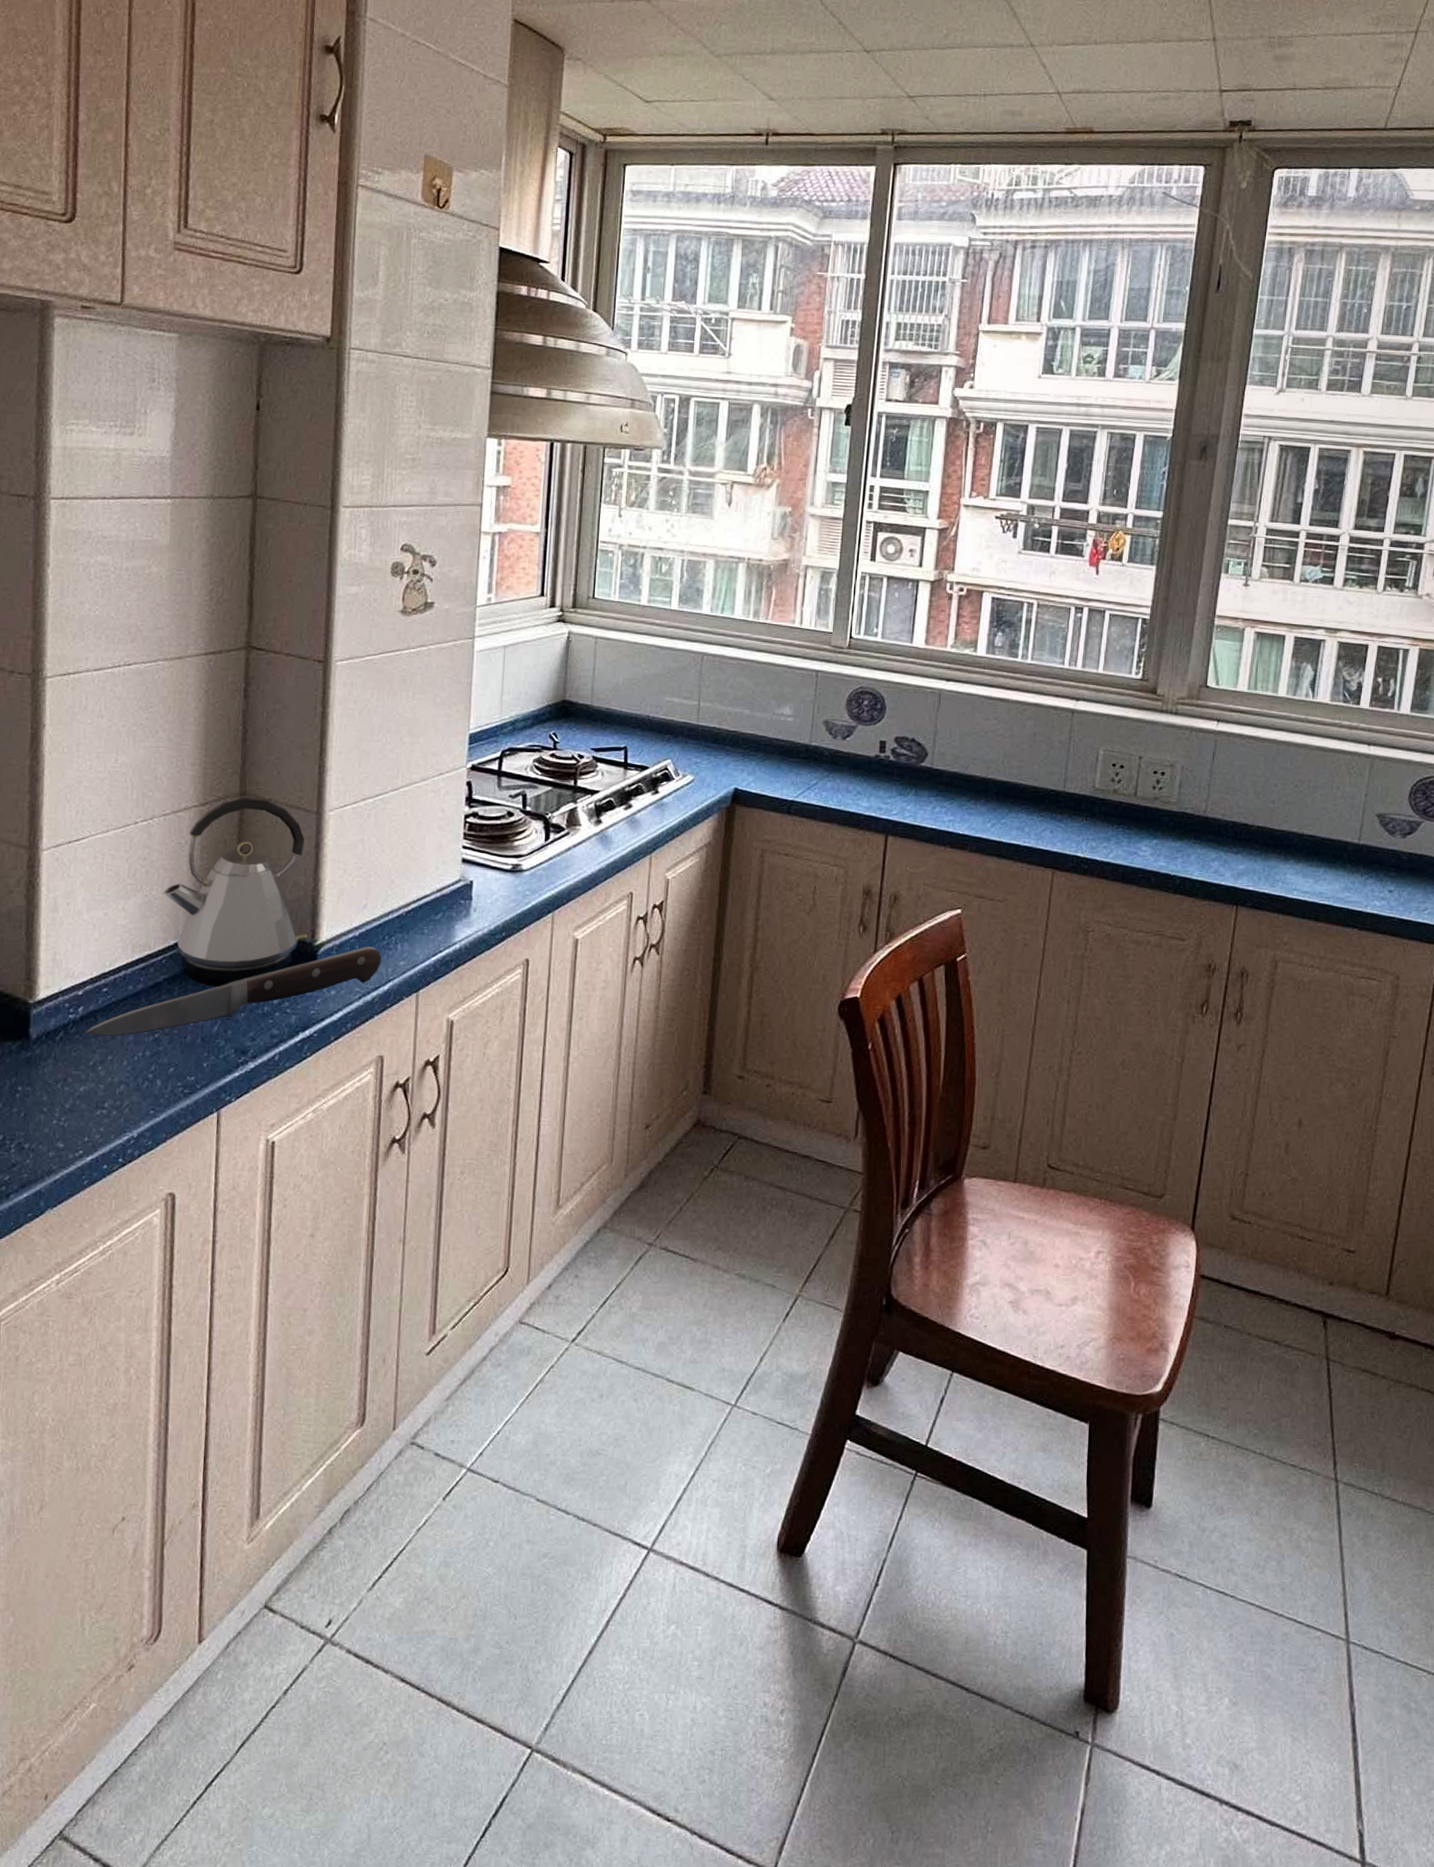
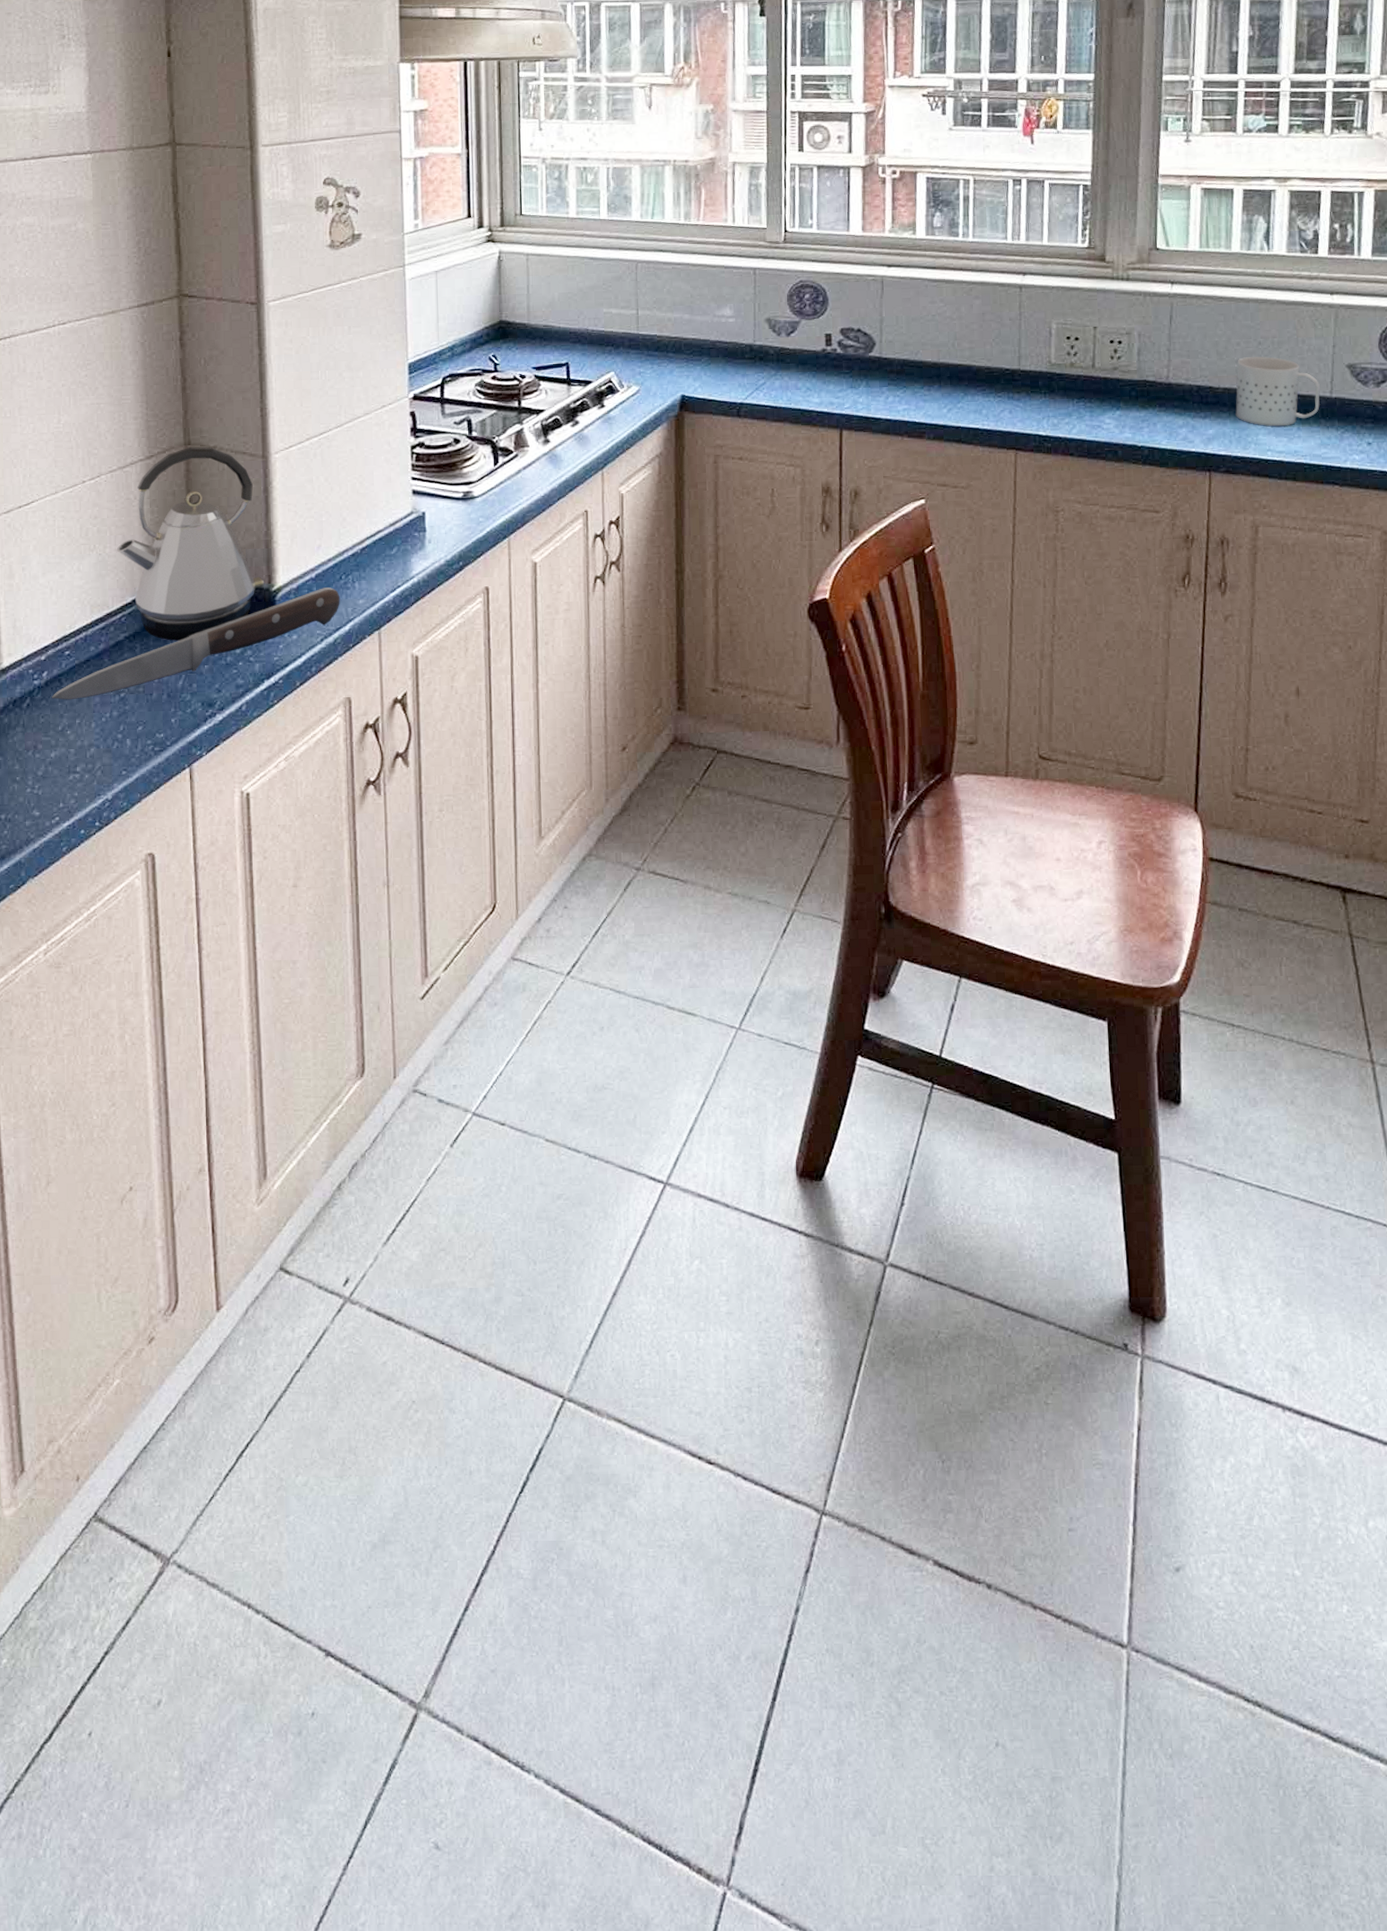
mug: none [1267,798,1350,868] -> present [1235,356,1321,427]

